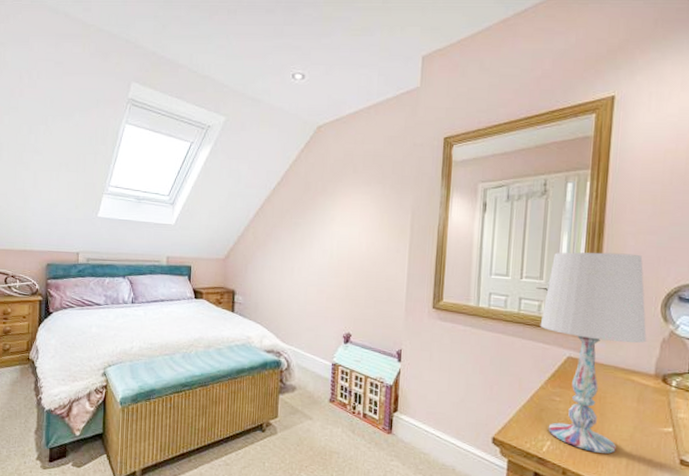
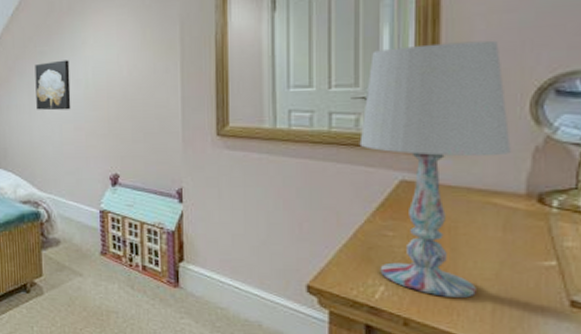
wall art: none [287,232,319,275] -> present [35,60,71,111]

